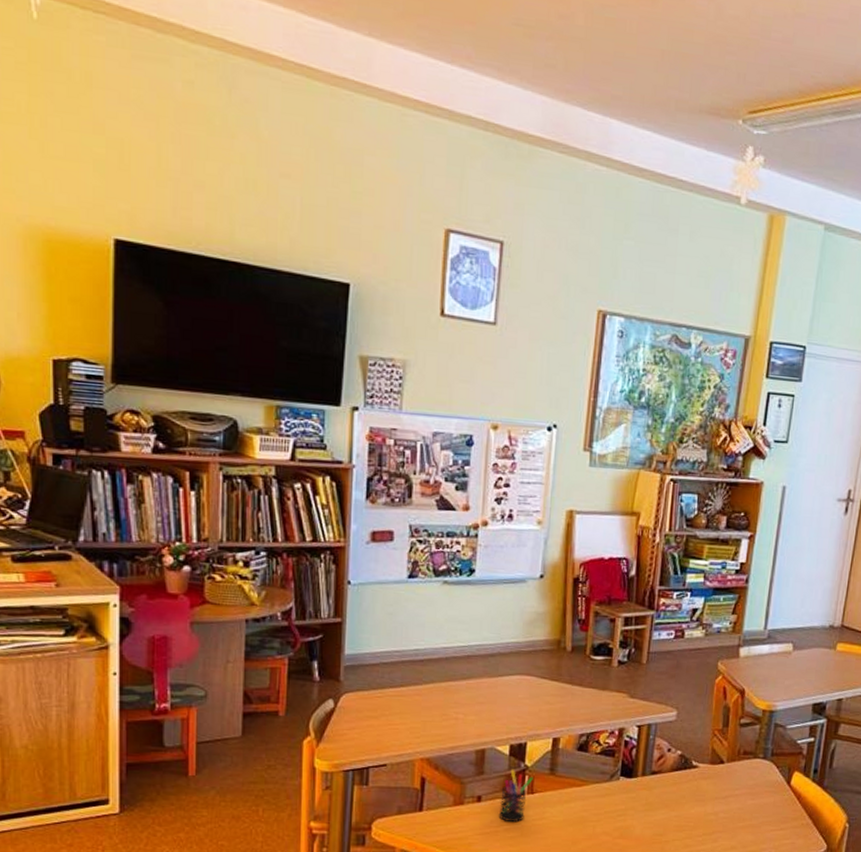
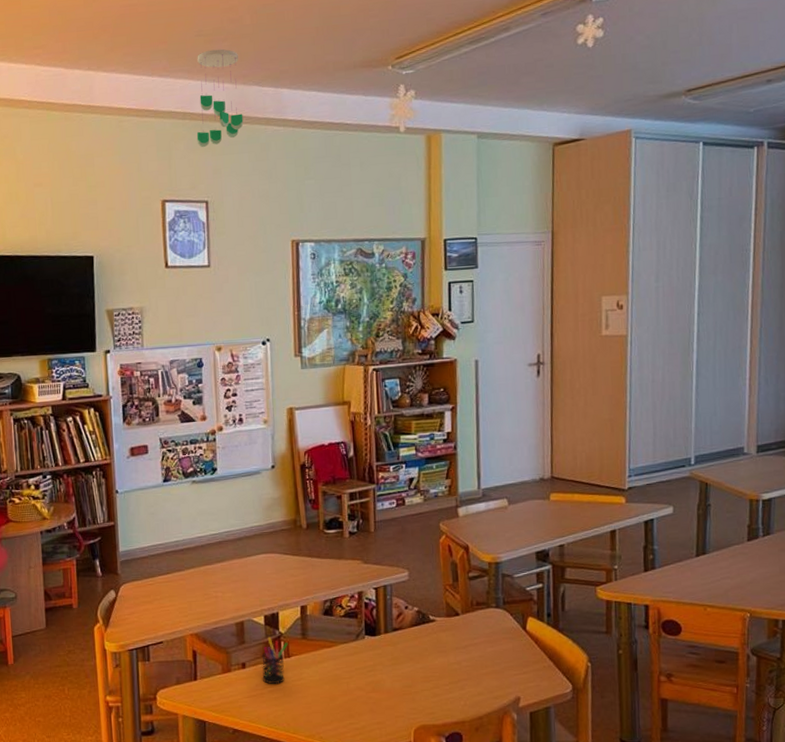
ceiling mobile: none [498,47,563,172] -> present [196,49,244,147]

